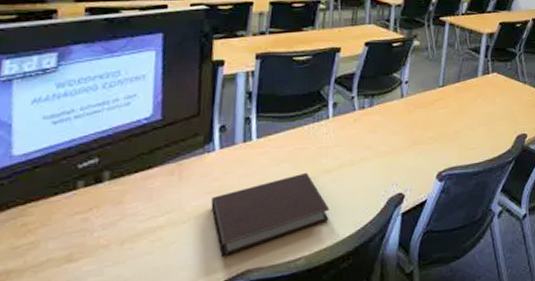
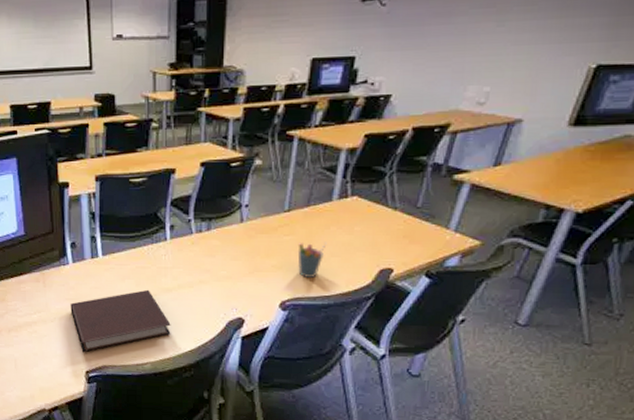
pen holder: none [451,113,475,148] -> present [297,242,327,279]

